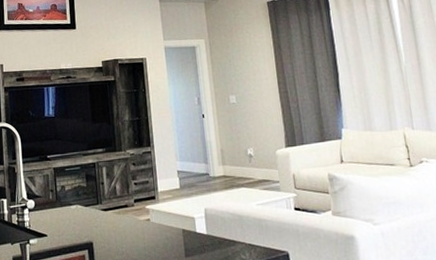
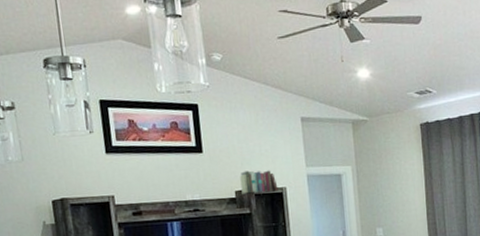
books: none [106,43,139,64] -> present [240,170,278,194]

